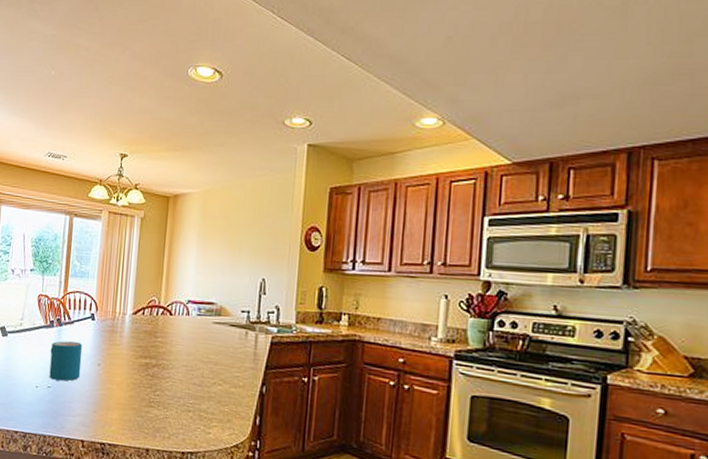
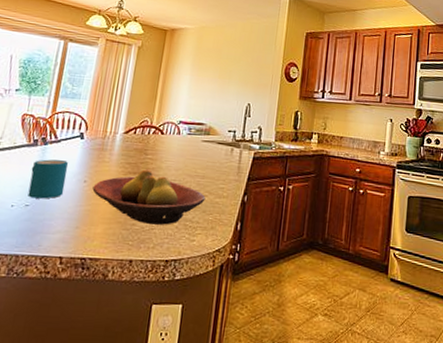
fruit bowl: none [106,353,220,415] -> present [92,169,206,225]

